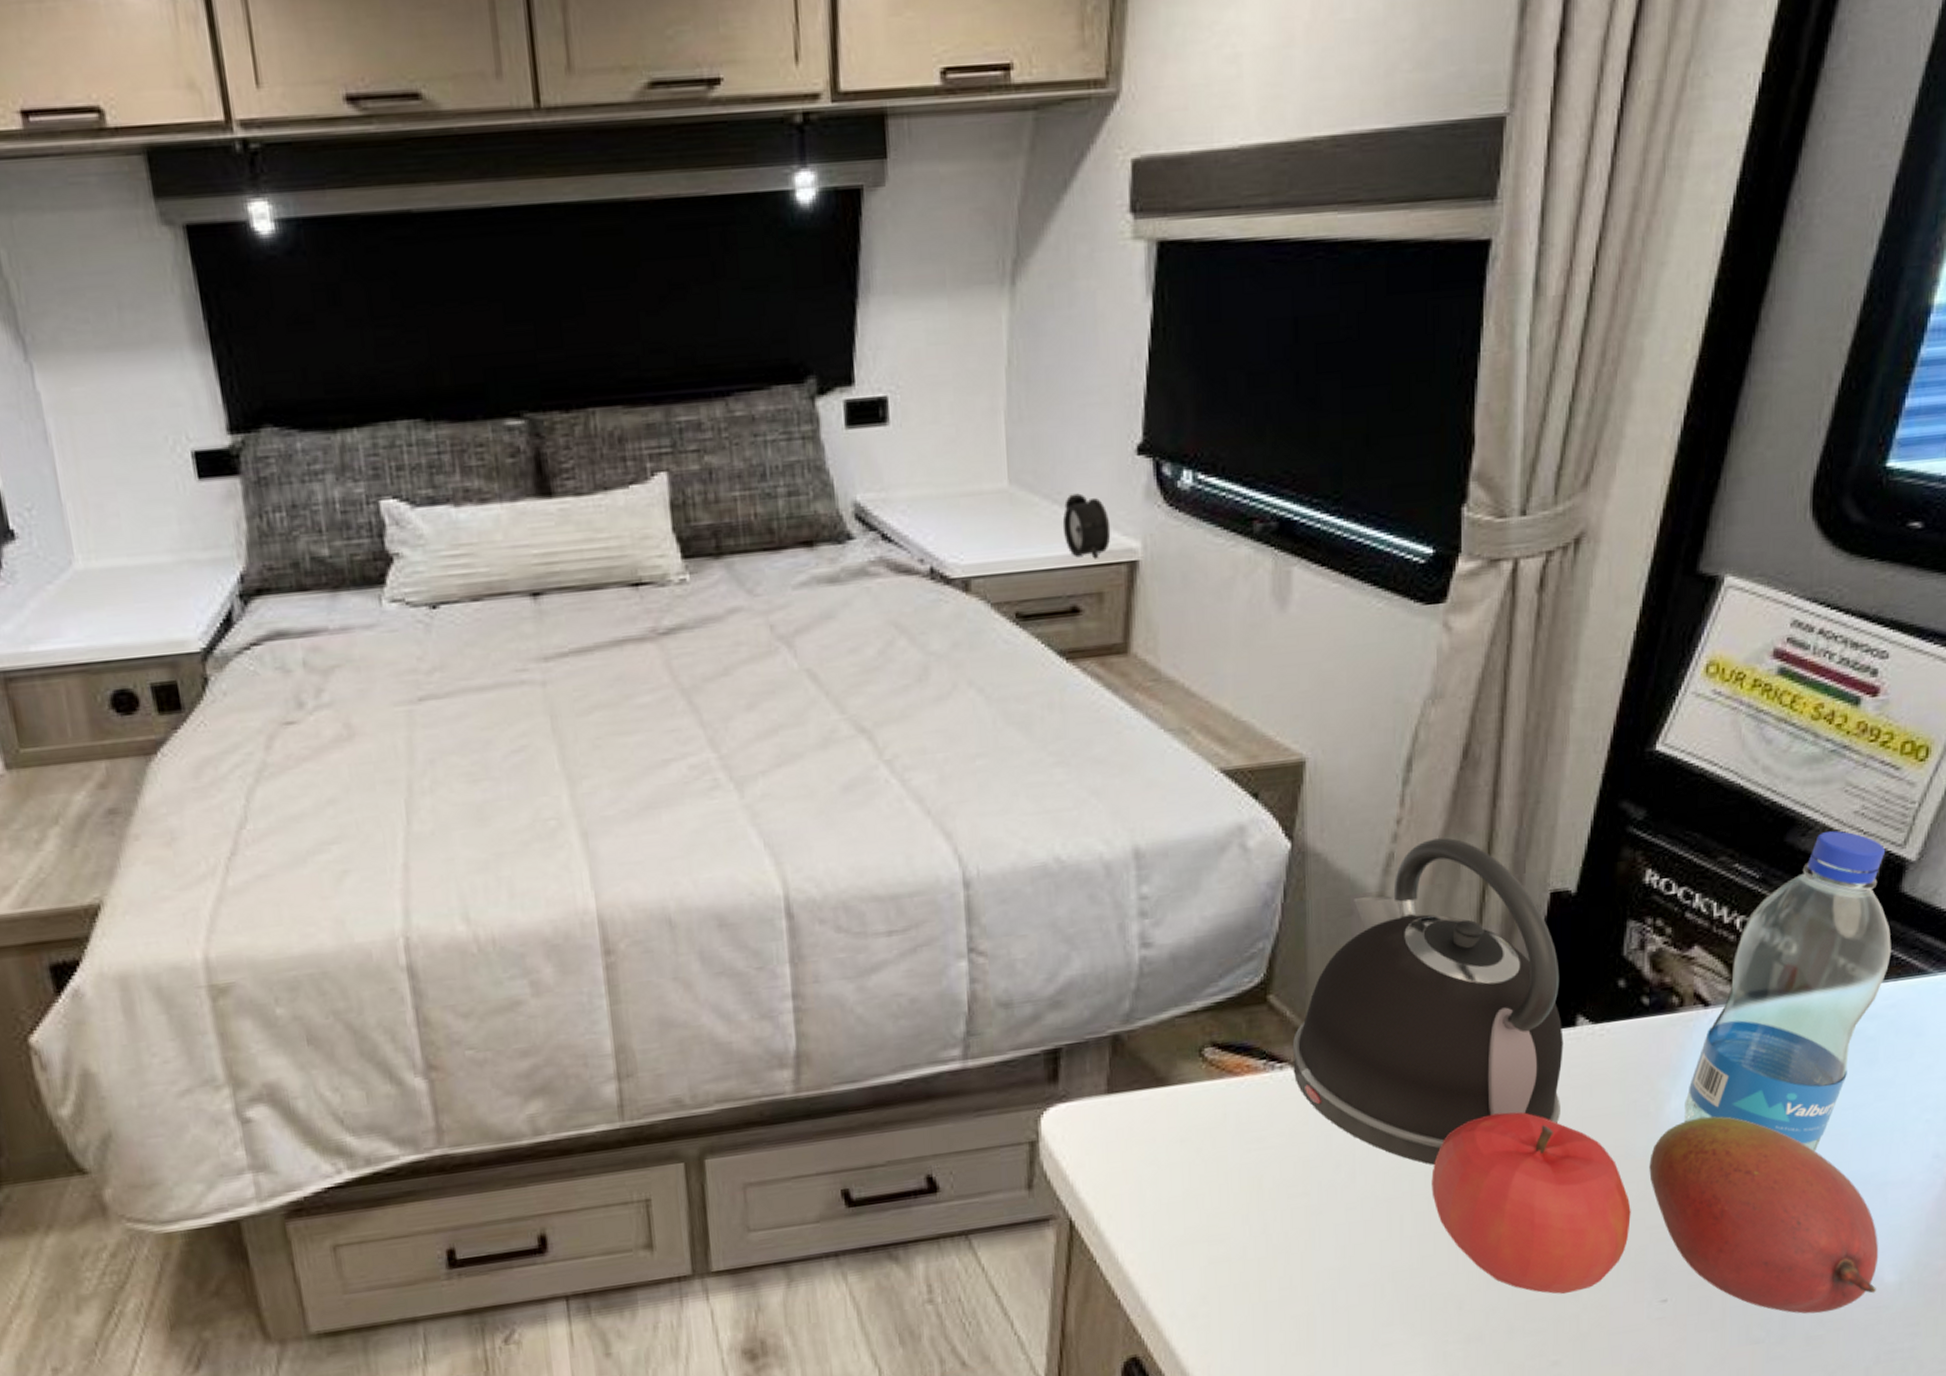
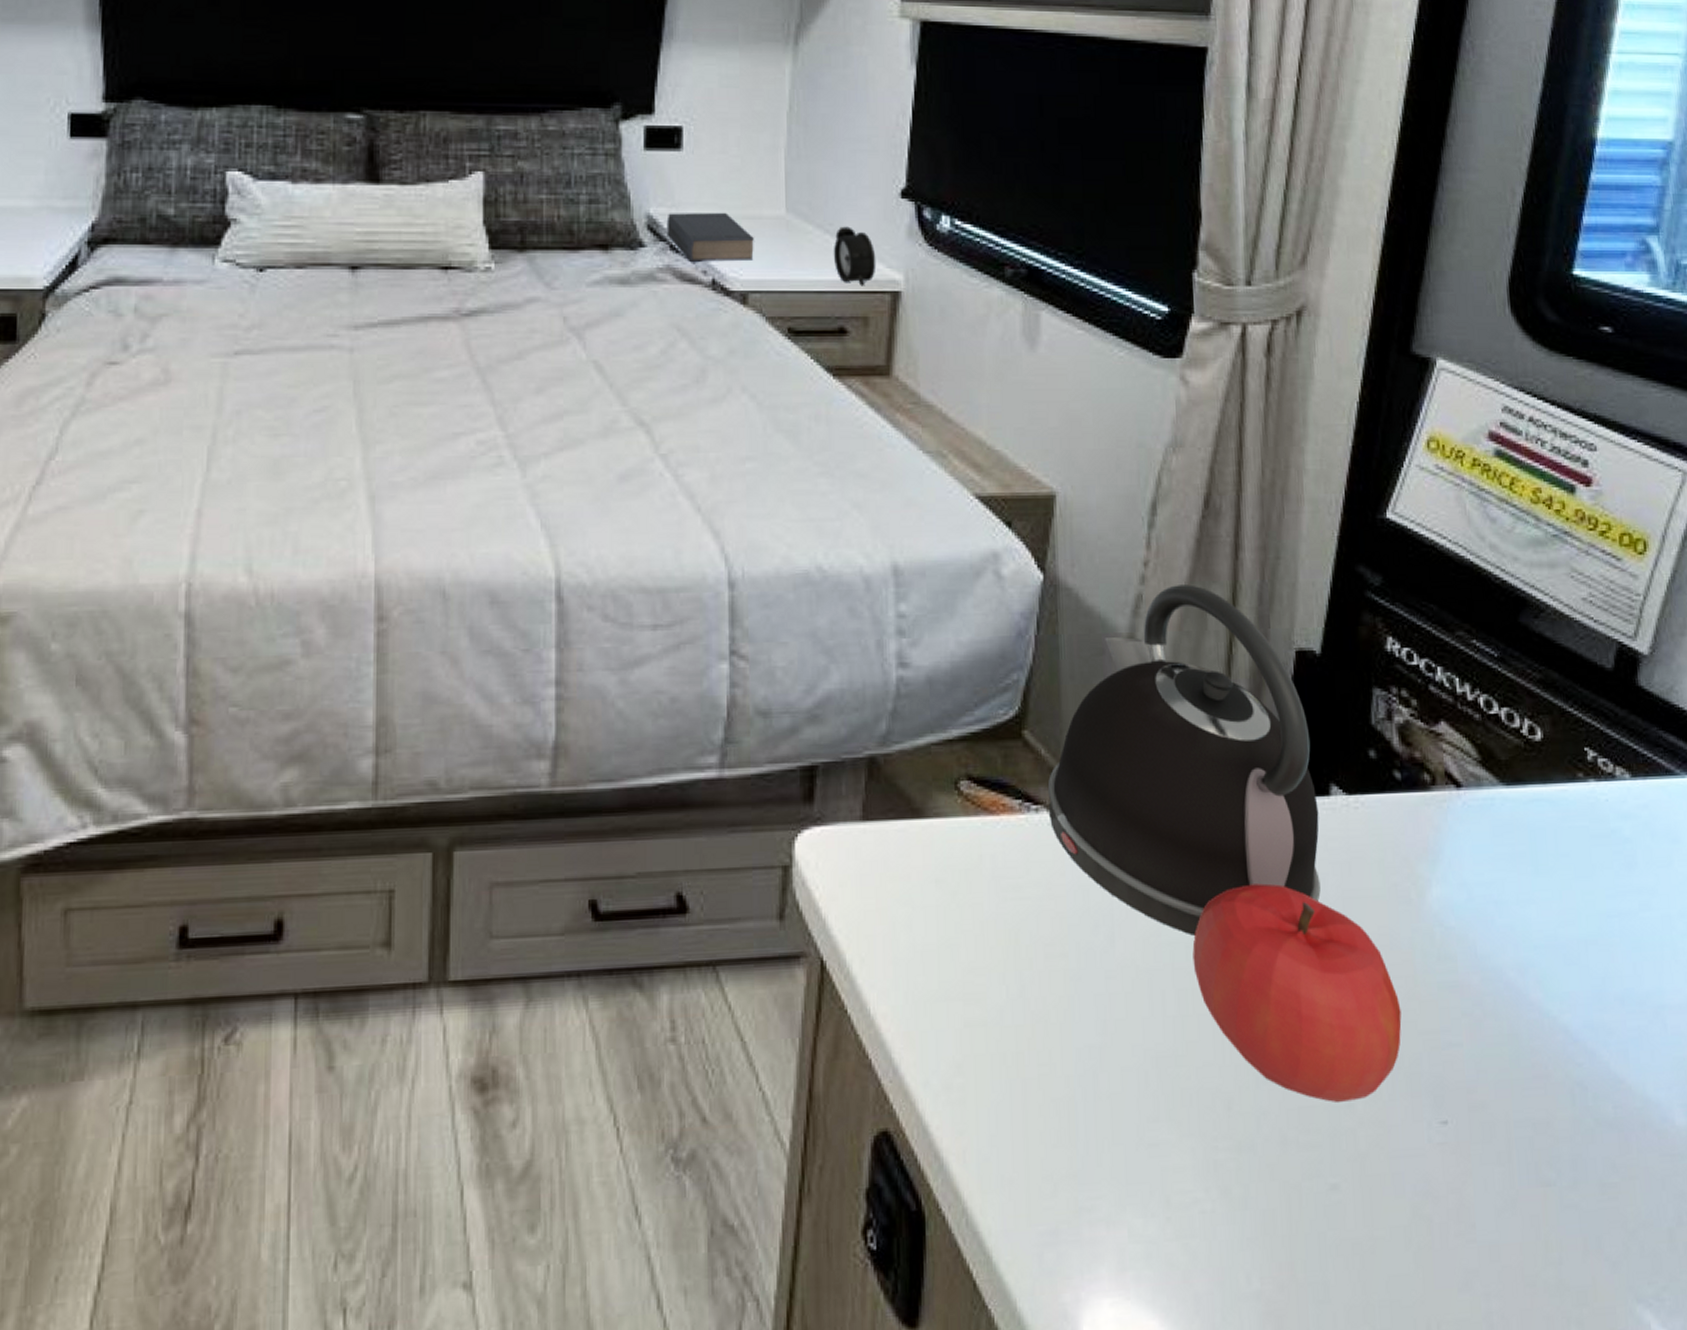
book: none [876,490,975,551] -> present [666,212,754,262]
fruit: present [1649,1116,1879,1314] -> none [1415,909,1668,1156]
bottle: present [1684,831,1892,1152] -> none [1446,616,1636,962]

